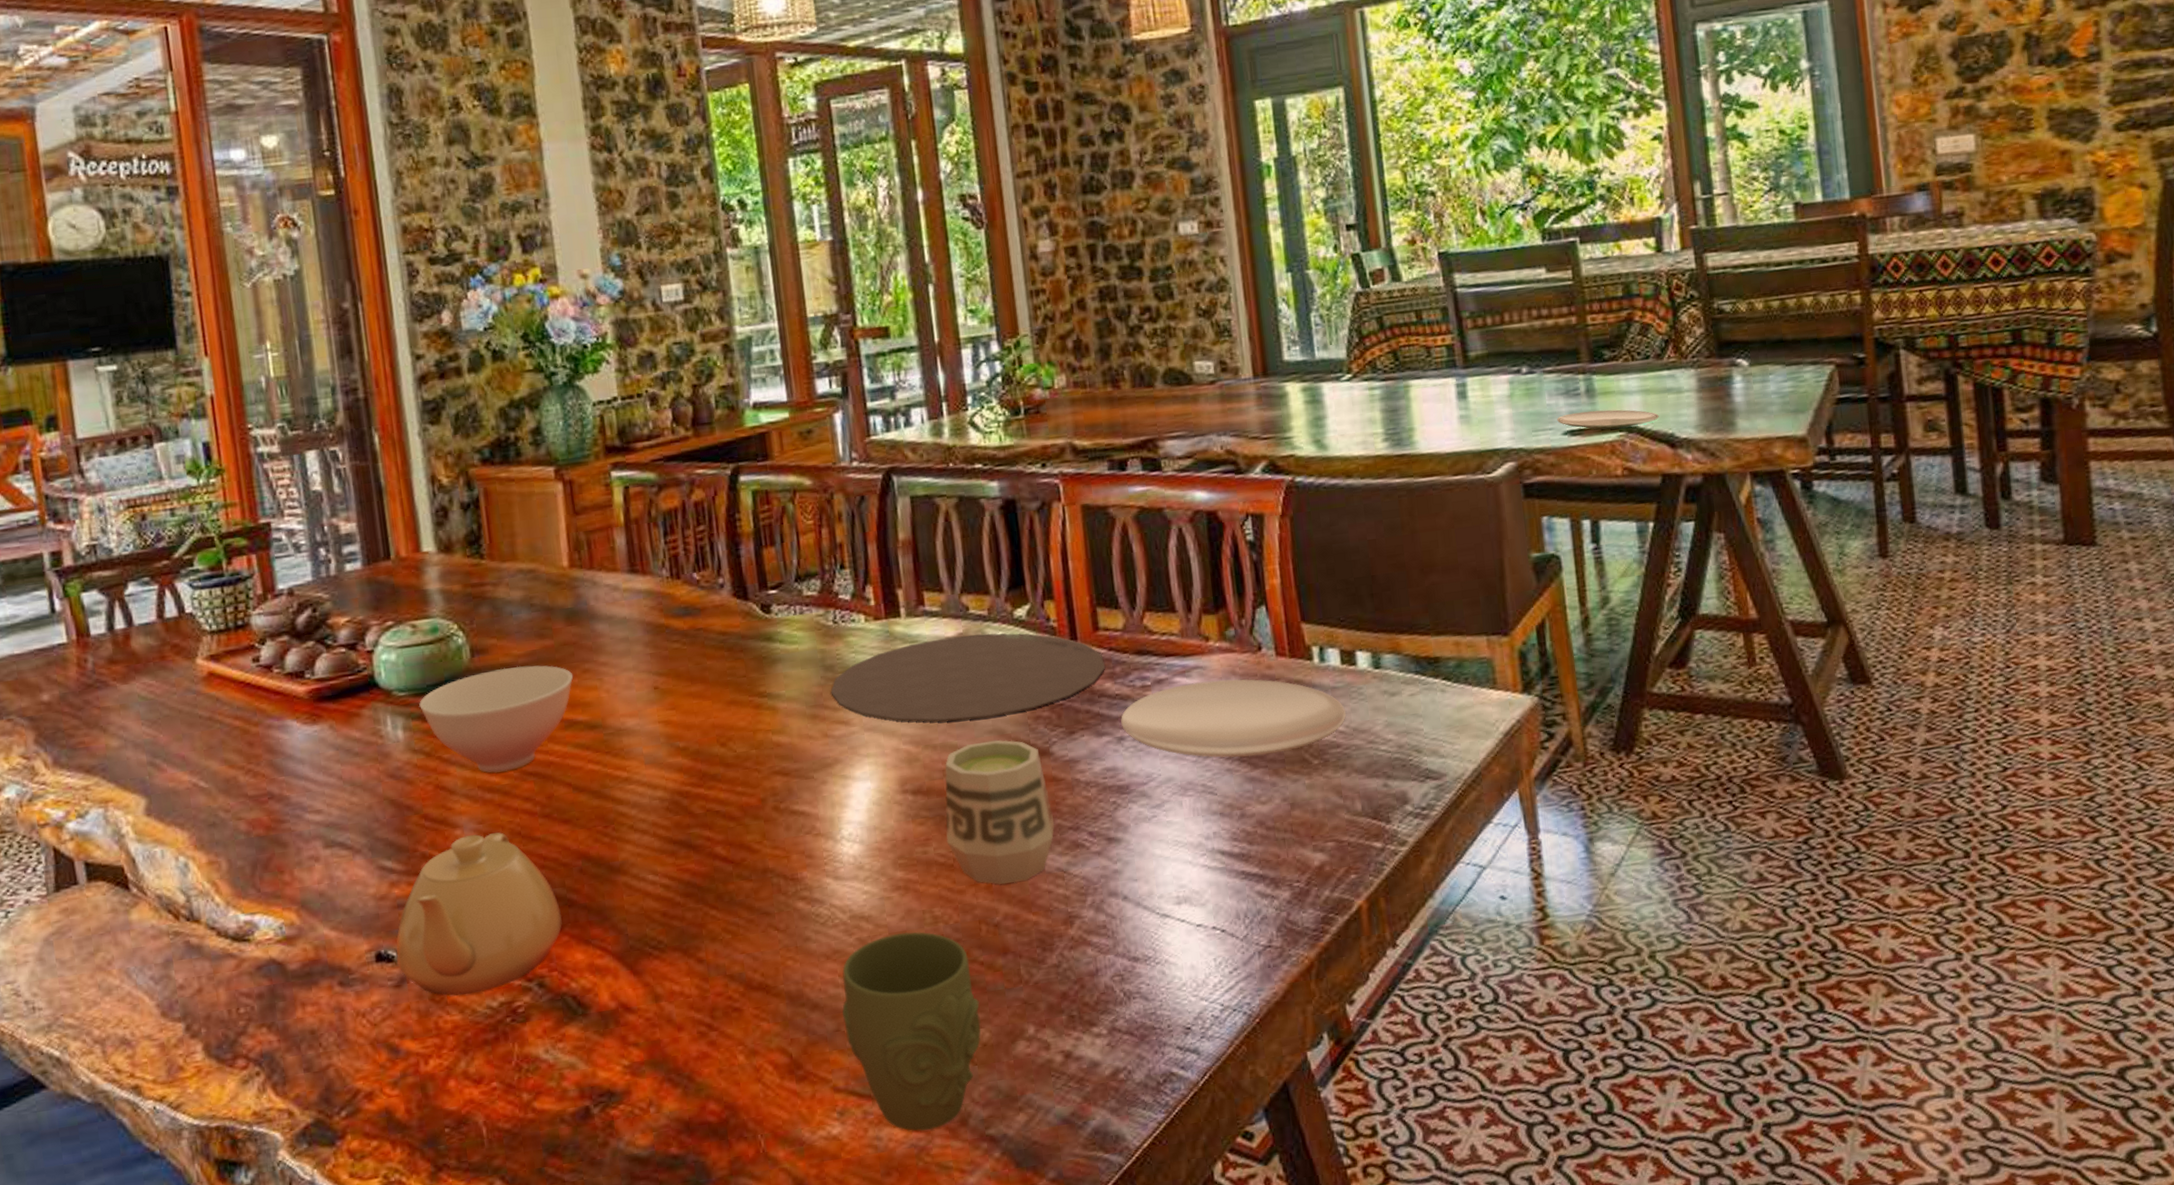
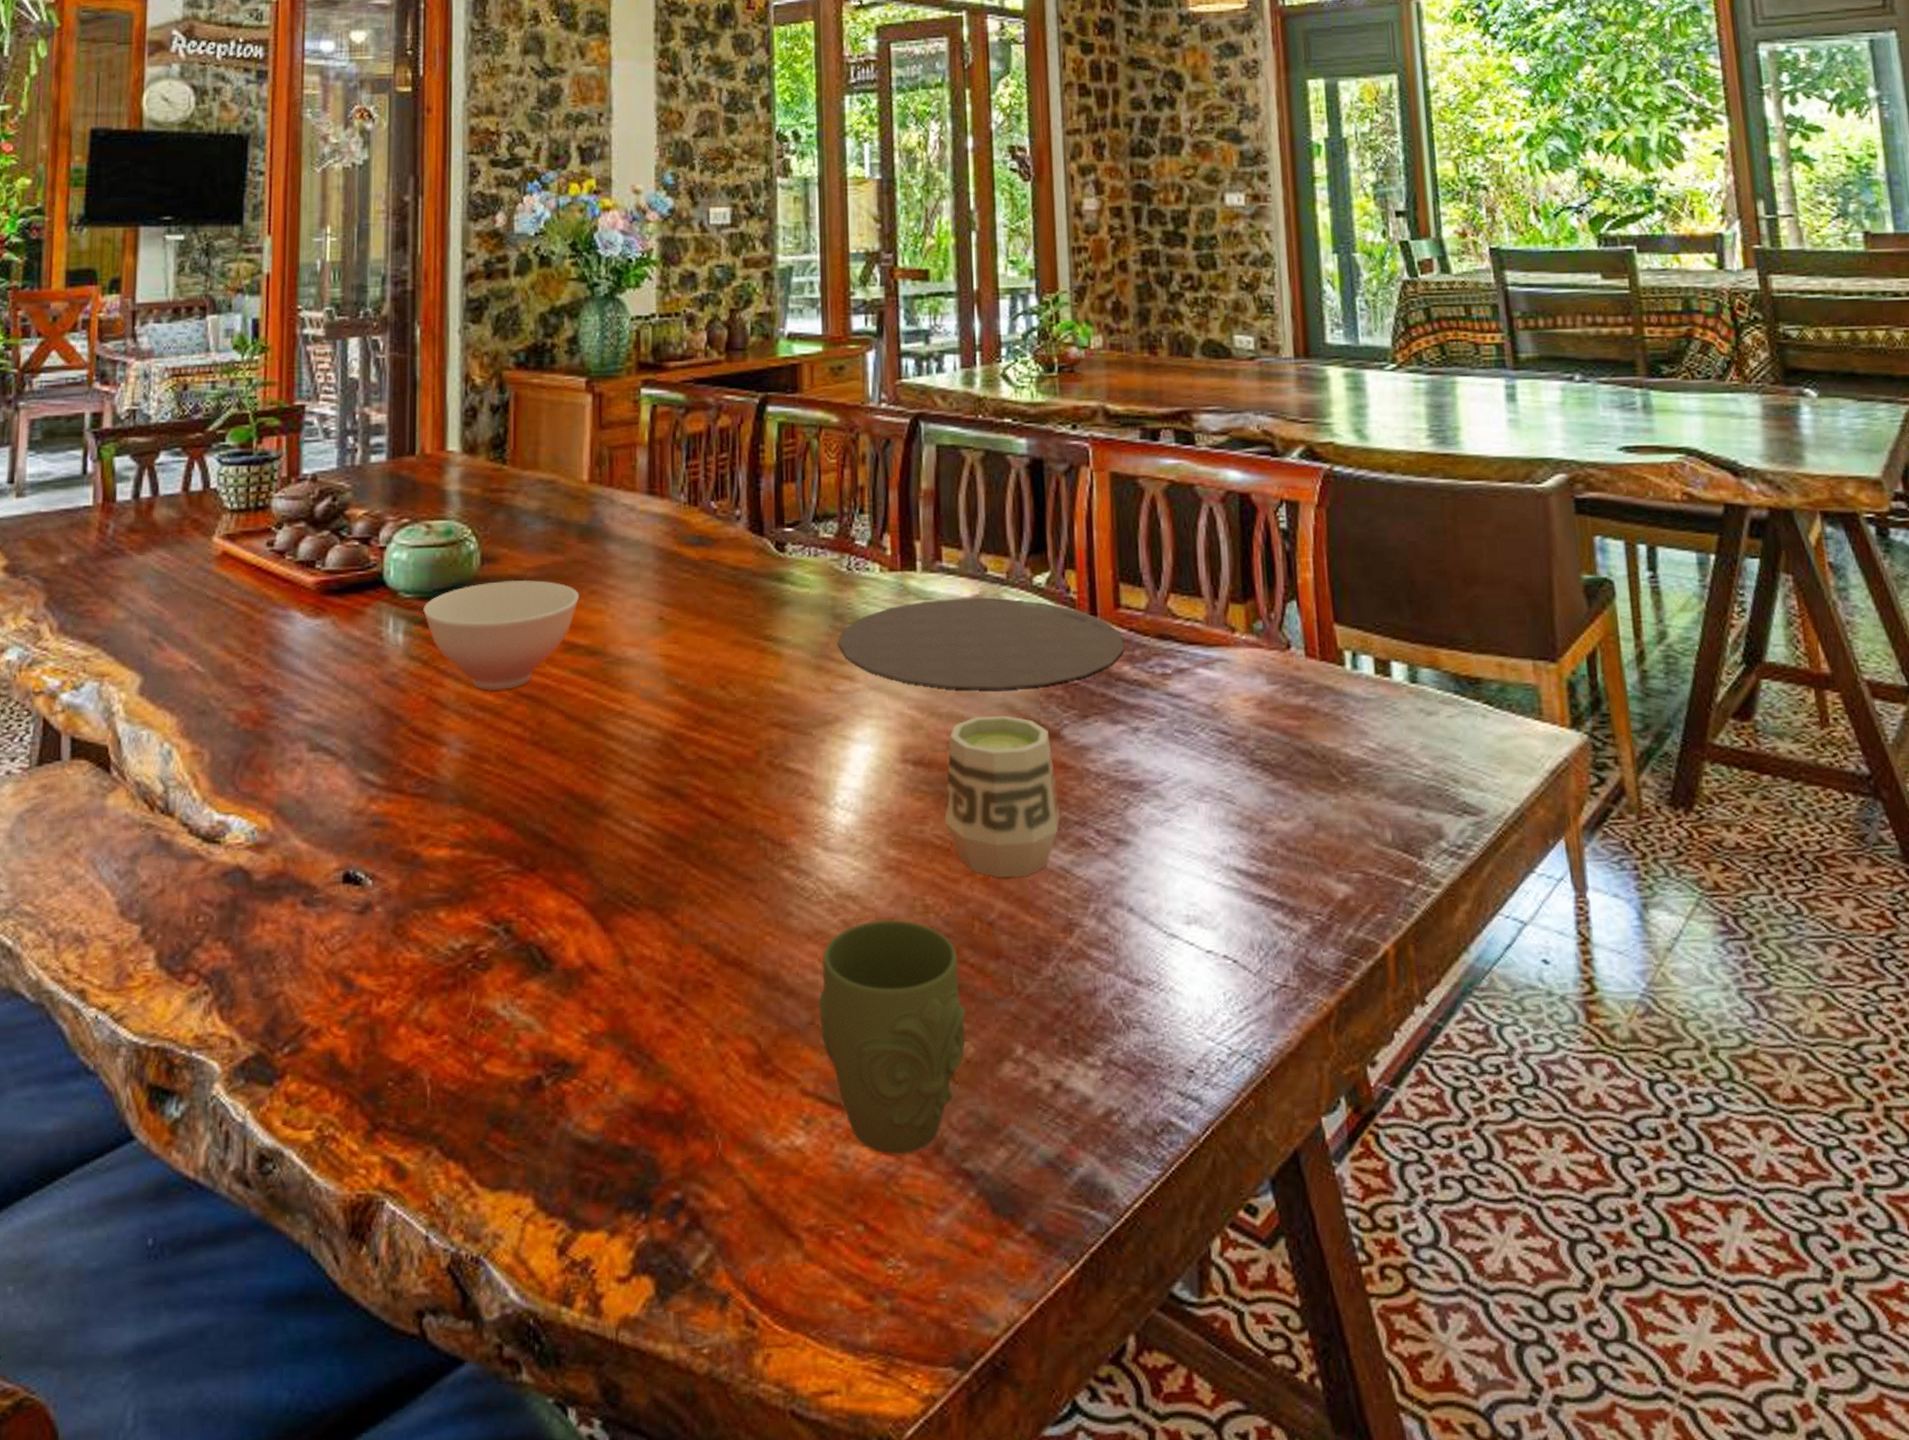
teapot: present [395,832,562,996] -> none [364,754,538,932]
plate: present [1121,679,1346,758] -> none [1137,675,1378,766]
plate: present [1557,409,1659,430] -> none [1611,428,1721,451]

